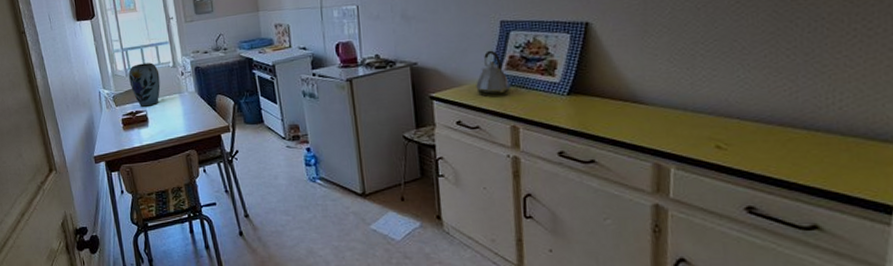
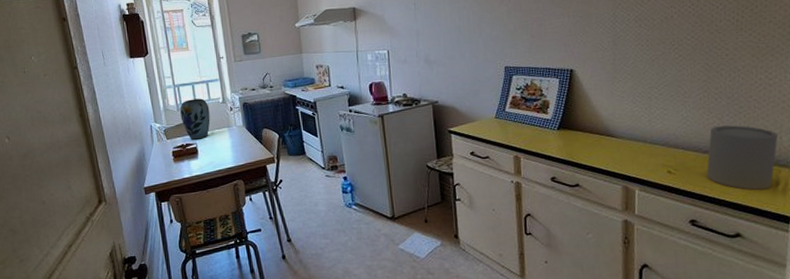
kettle: present [476,50,511,98] -> none [486,91,514,132]
pen holder: none [770,88,879,171] -> present [706,125,778,190]

